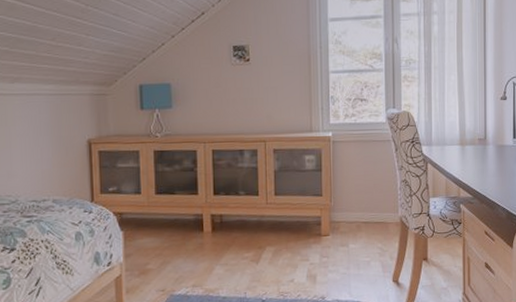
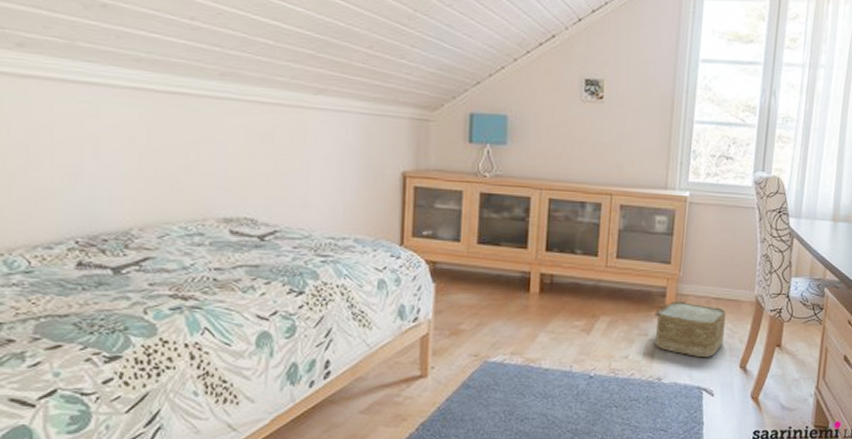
woven basket: none [313,227,376,275] -> present [655,300,726,357]

